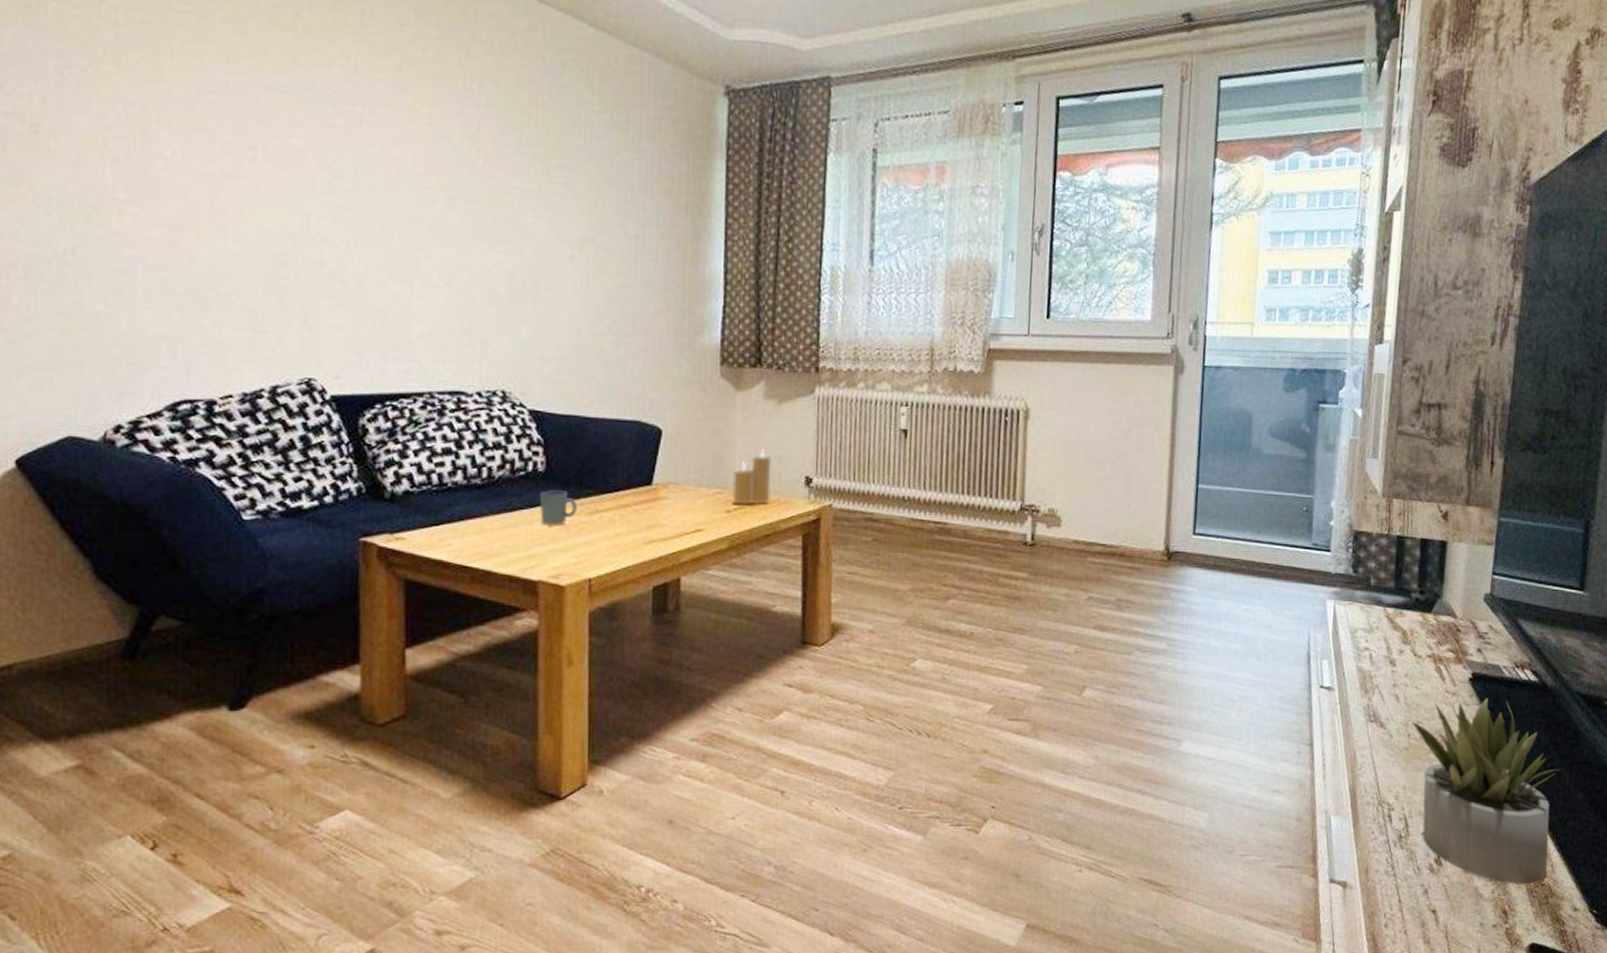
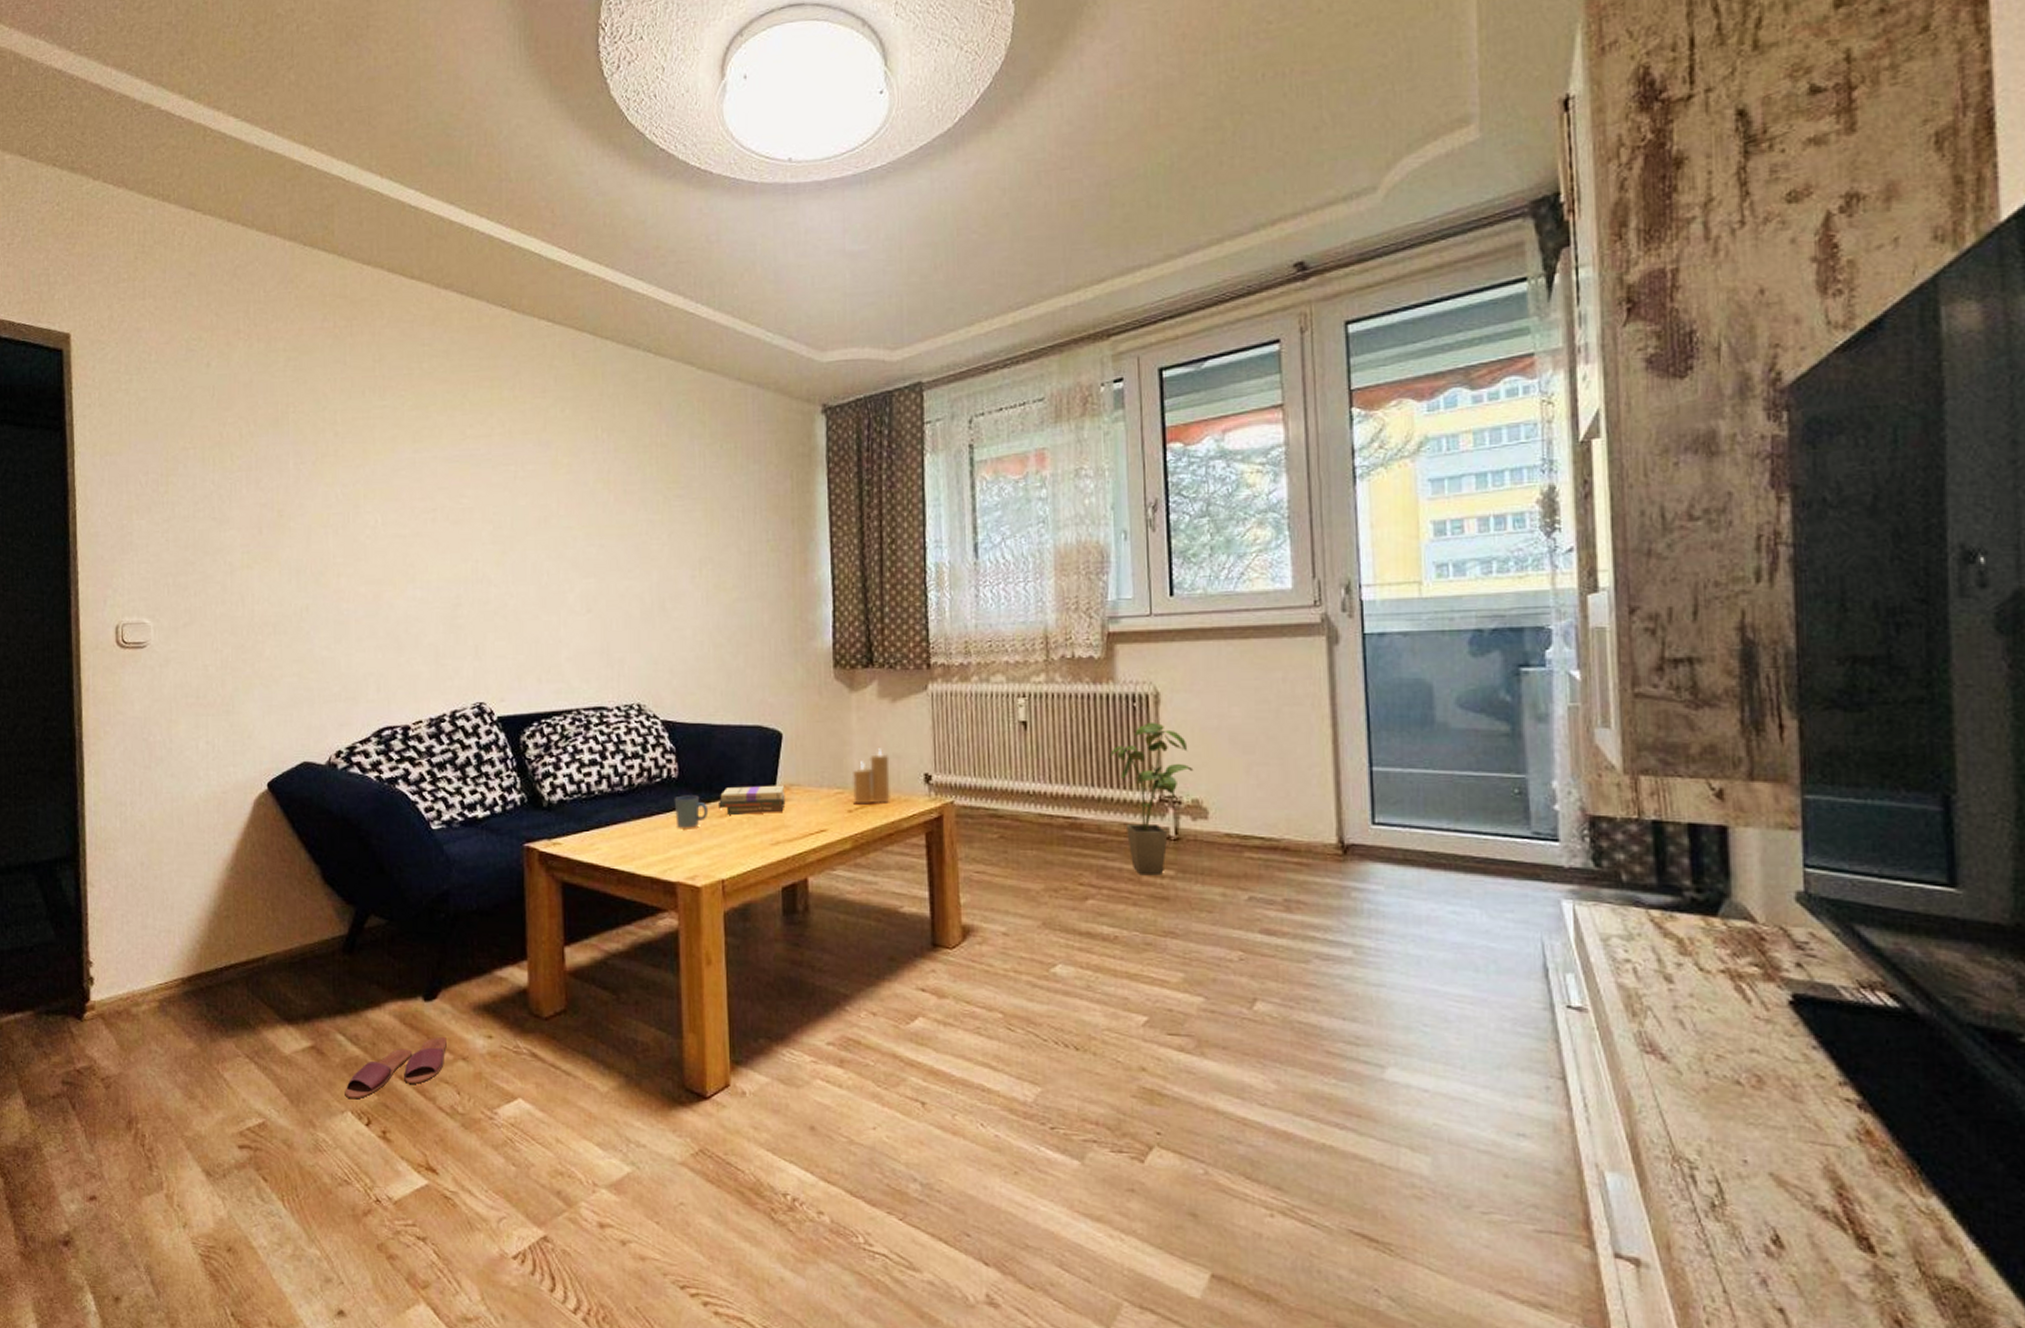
slippers: none [123,749,257,822] -> present [345,1037,447,1100]
books: none [588,482,662,512] -> present [717,785,786,815]
house plant: none [979,435,1053,578] -> present [1109,721,1194,876]
succulent plant: present [1412,696,1560,884] -> none [1709,1023,1962,1286]

